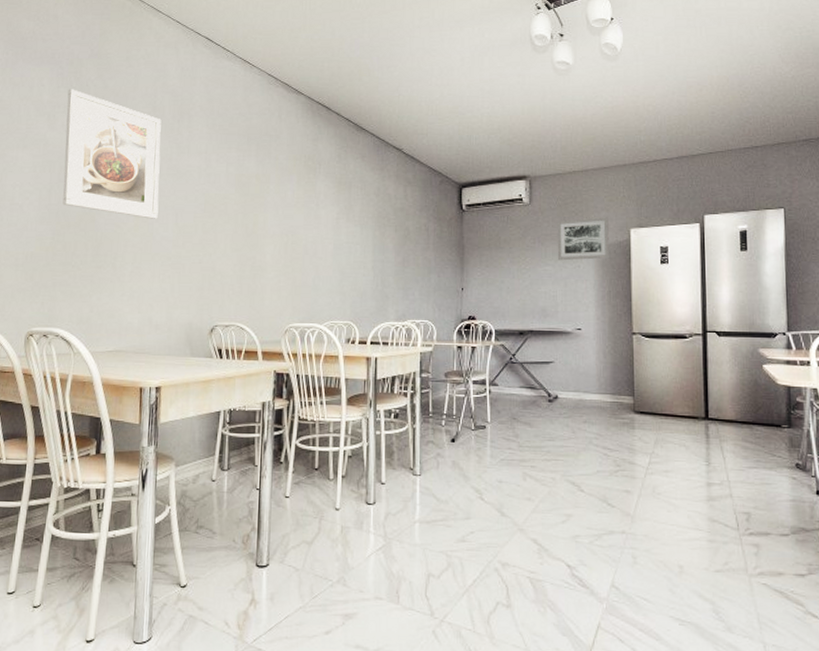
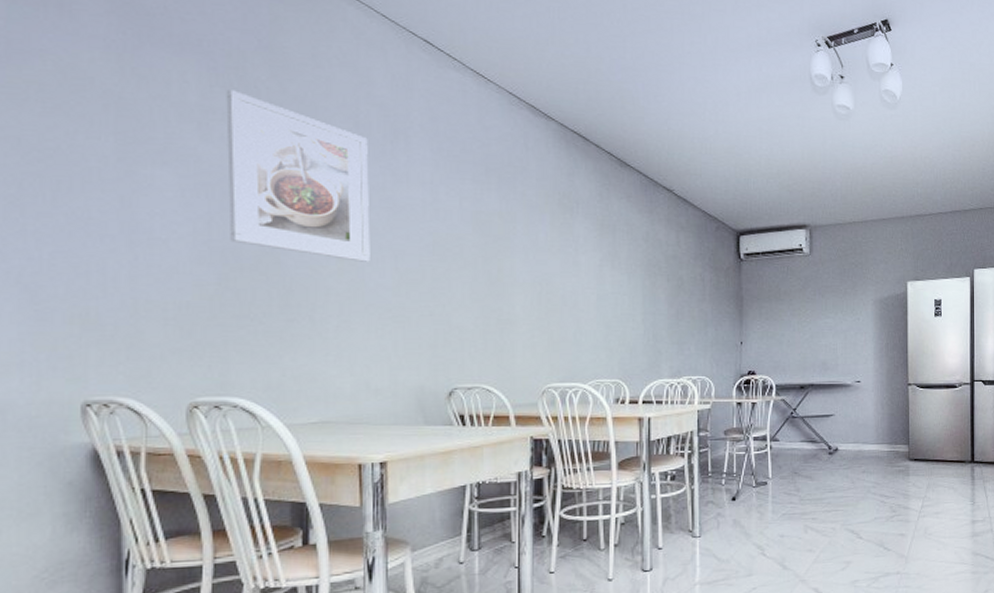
wall art: present [557,217,609,261] -> none [837,269,887,313]

